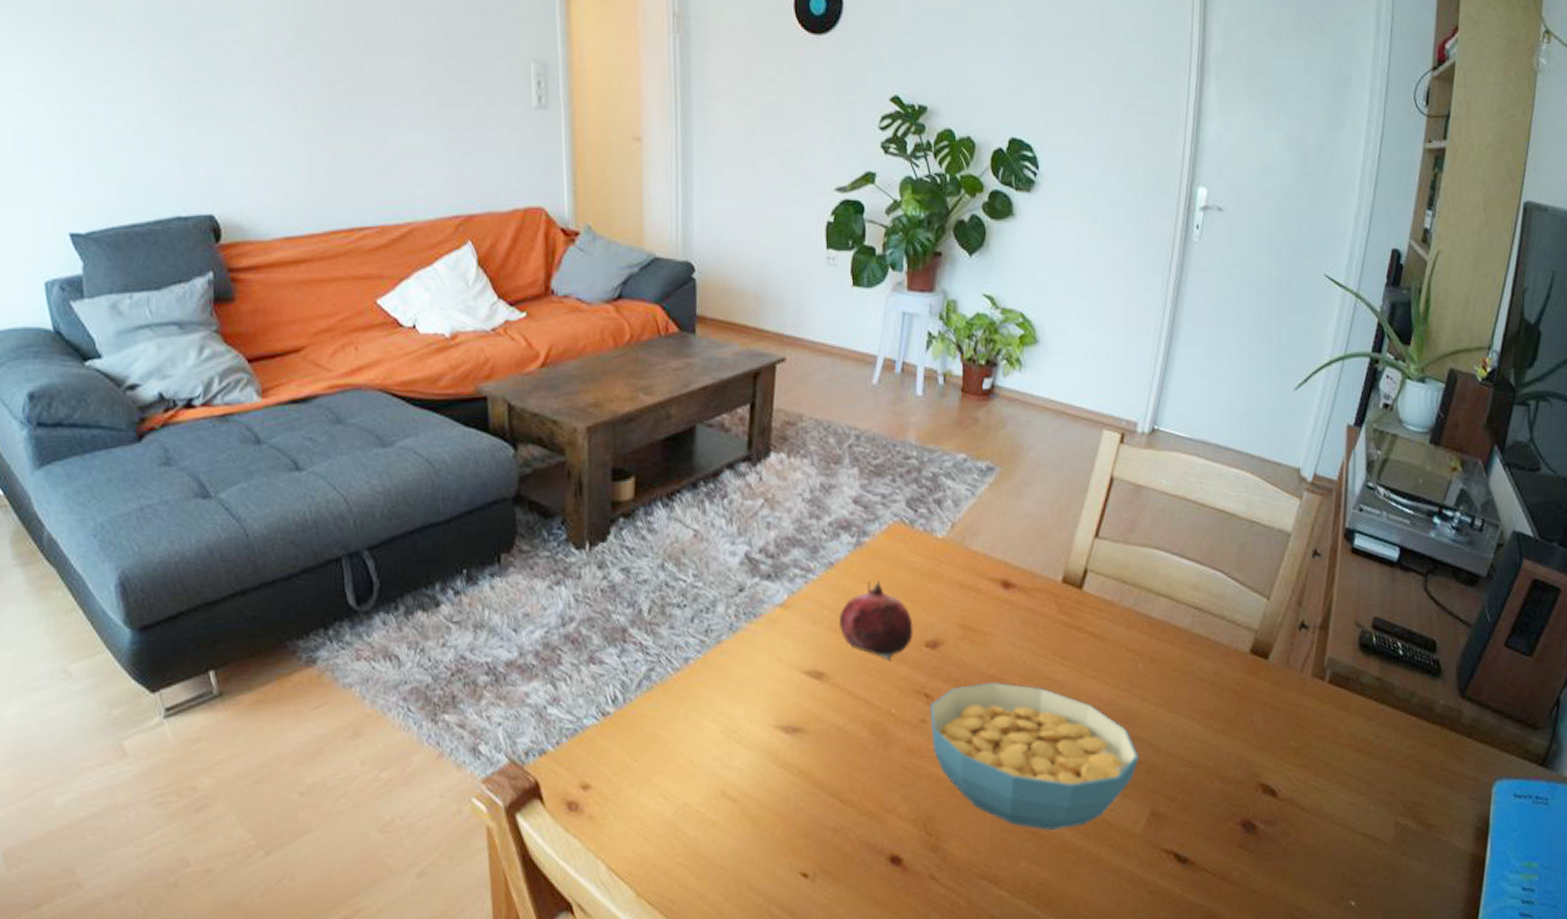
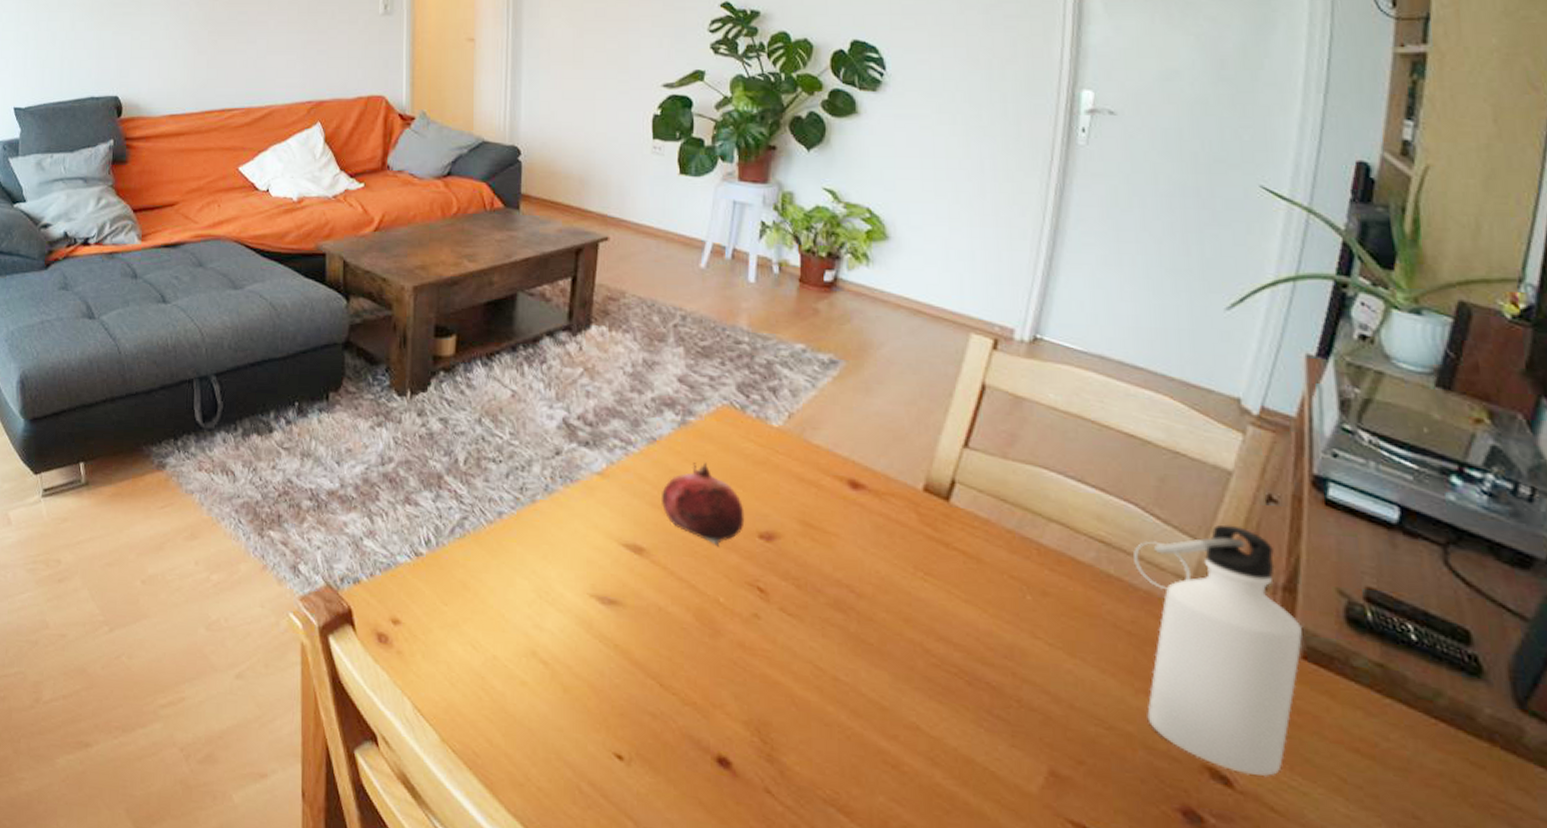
cereal bowl: present [929,682,1139,831] -> none [764,585,1031,770]
water bottle: none [1219,579,1331,785] -> present [1133,524,1303,778]

